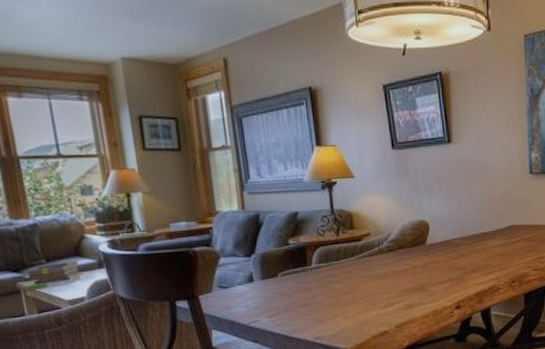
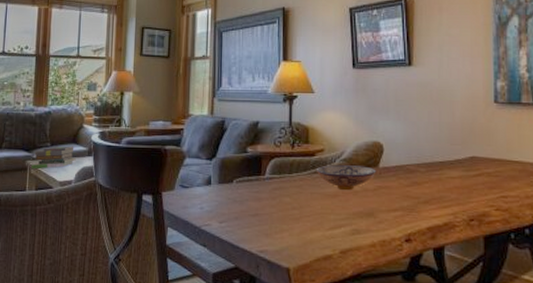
bowl: none [364,245,424,271] -> present [316,165,377,191]

